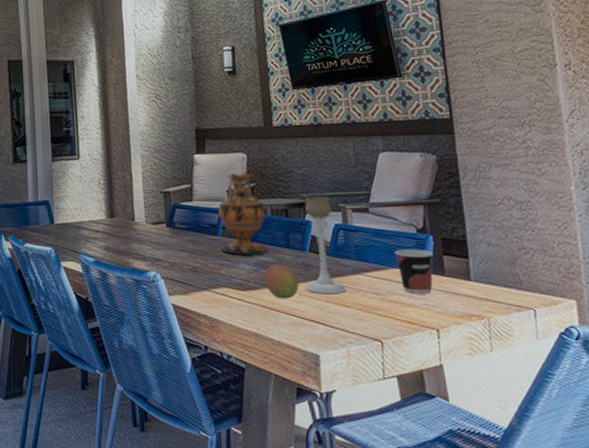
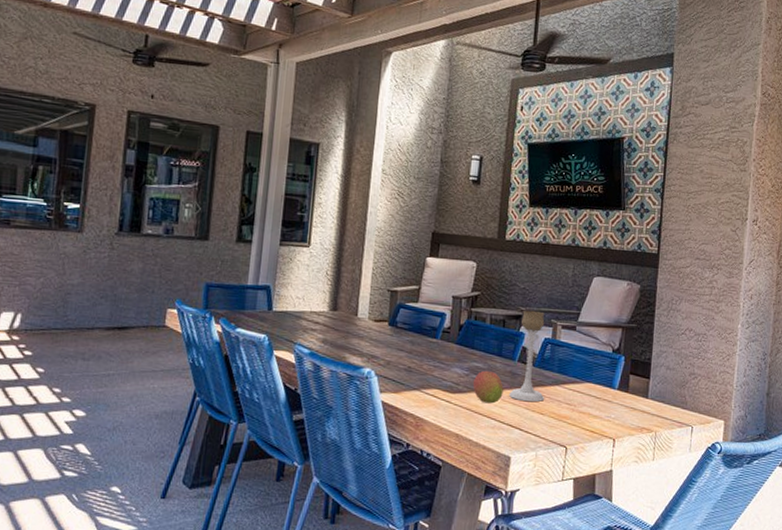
vase: present [218,171,270,255] -> none [437,279,486,360]
cup: present [394,249,434,294] -> none [591,366,622,407]

